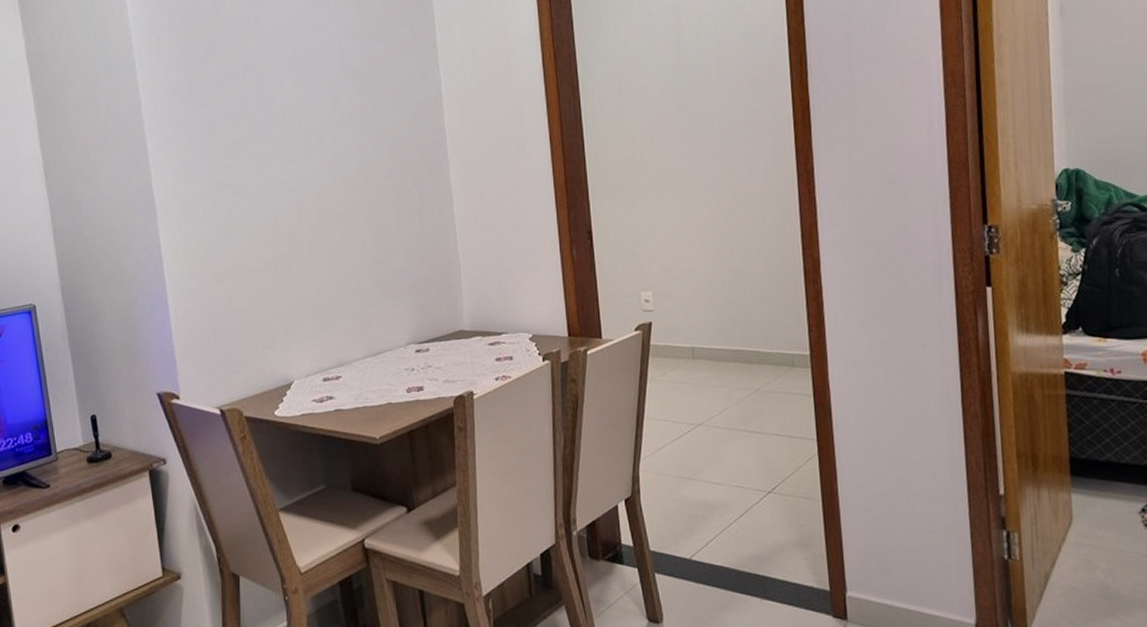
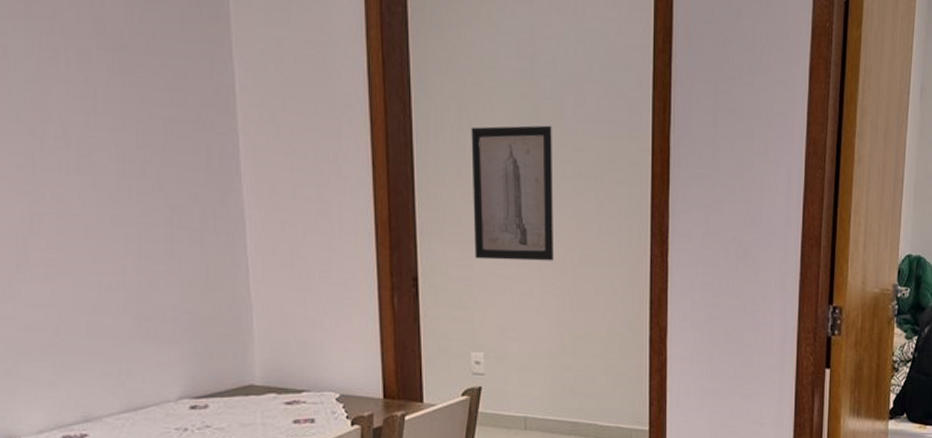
wall art: none [630,89,709,211] -> present [471,125,553,261]

